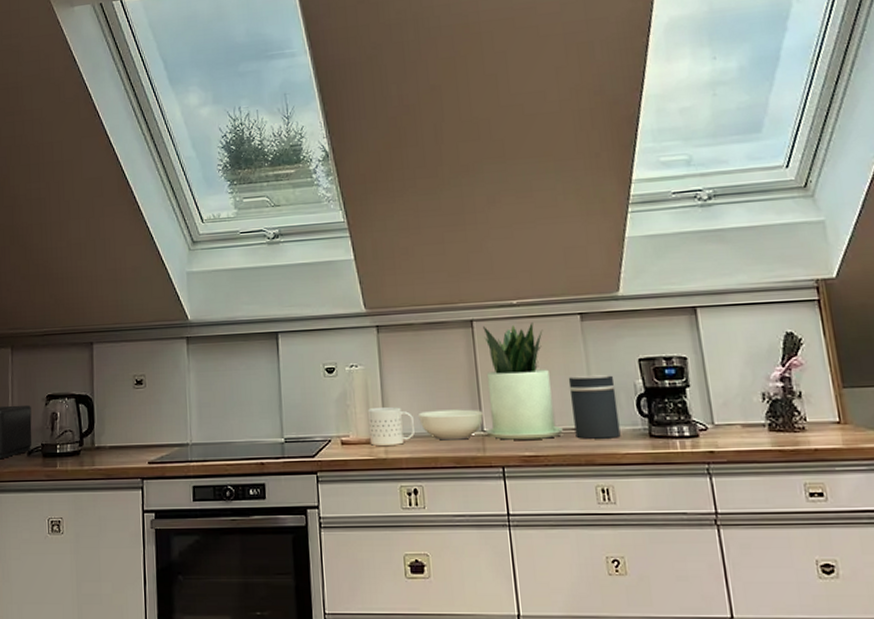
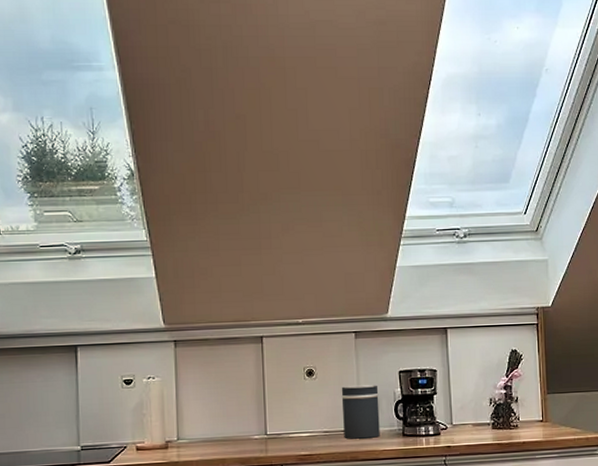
mug: present [367,407,416,447] -> none [162,415,206,451]
bowl: present [417,409,484,441] -> none [208,415,268,444]
planter: present [483,323,564,440] -> none [269,339,335,442]

